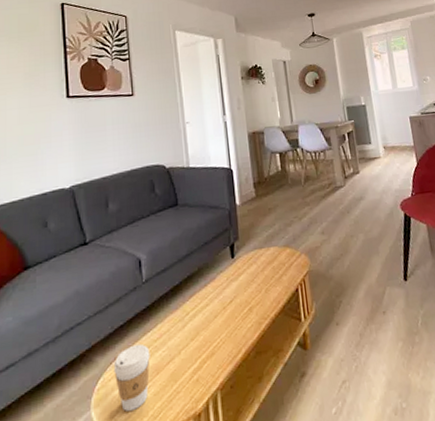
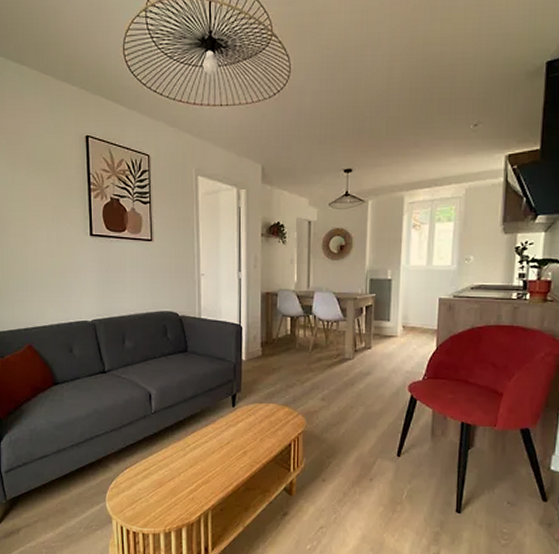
coffee cup: present [113,343,150,412] -> none [124,461,155,509]

